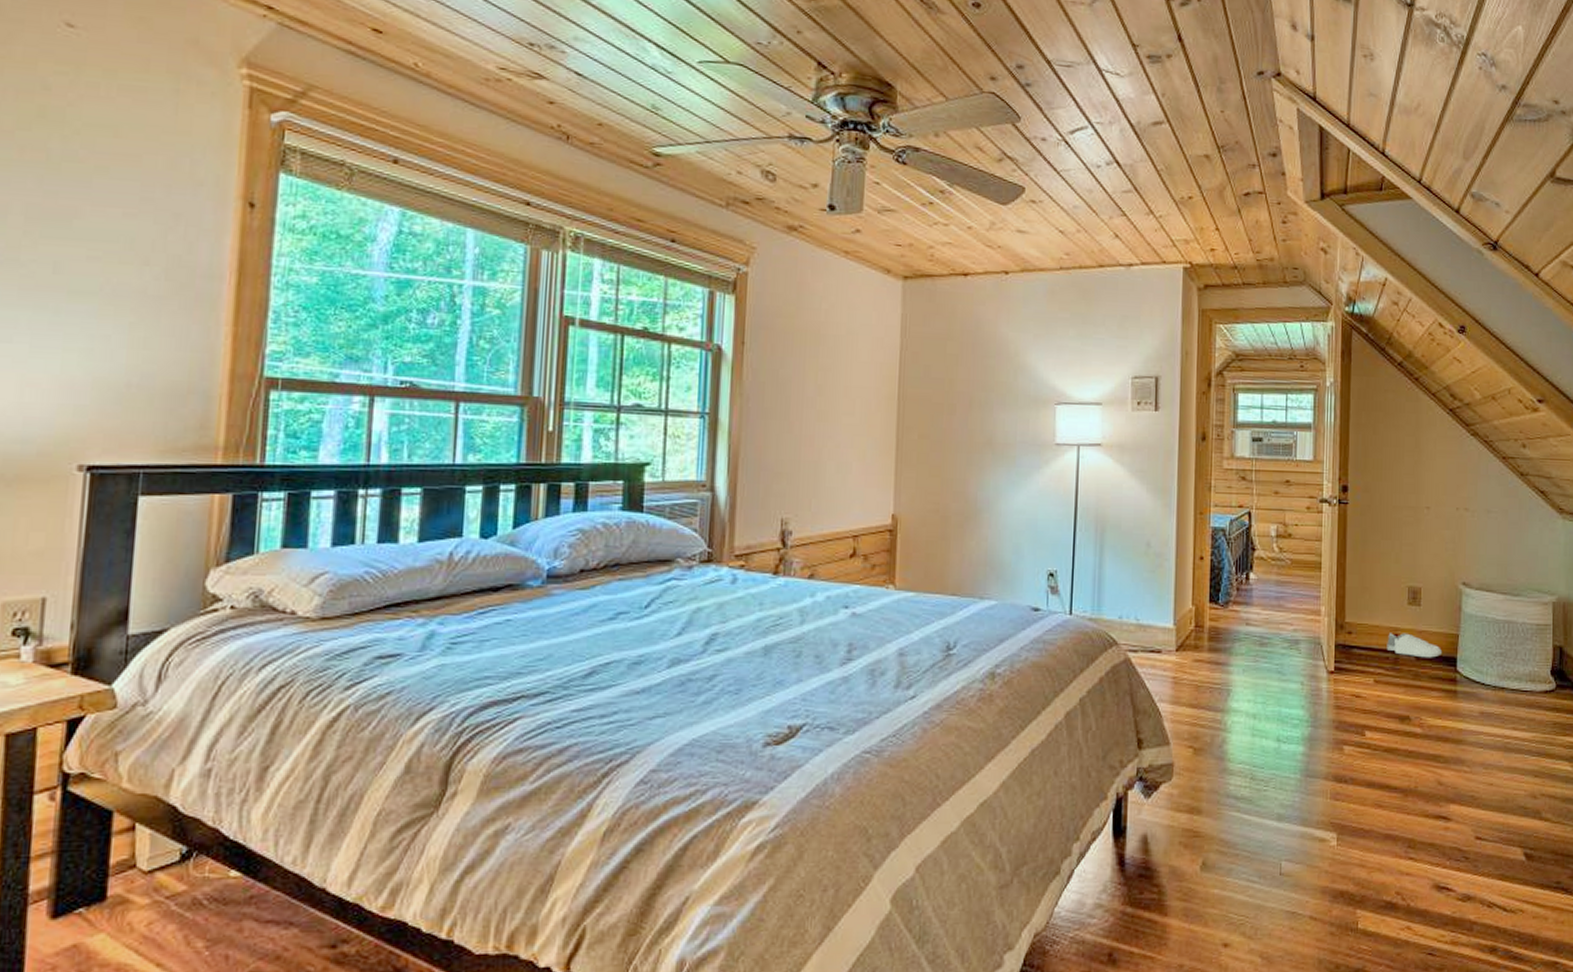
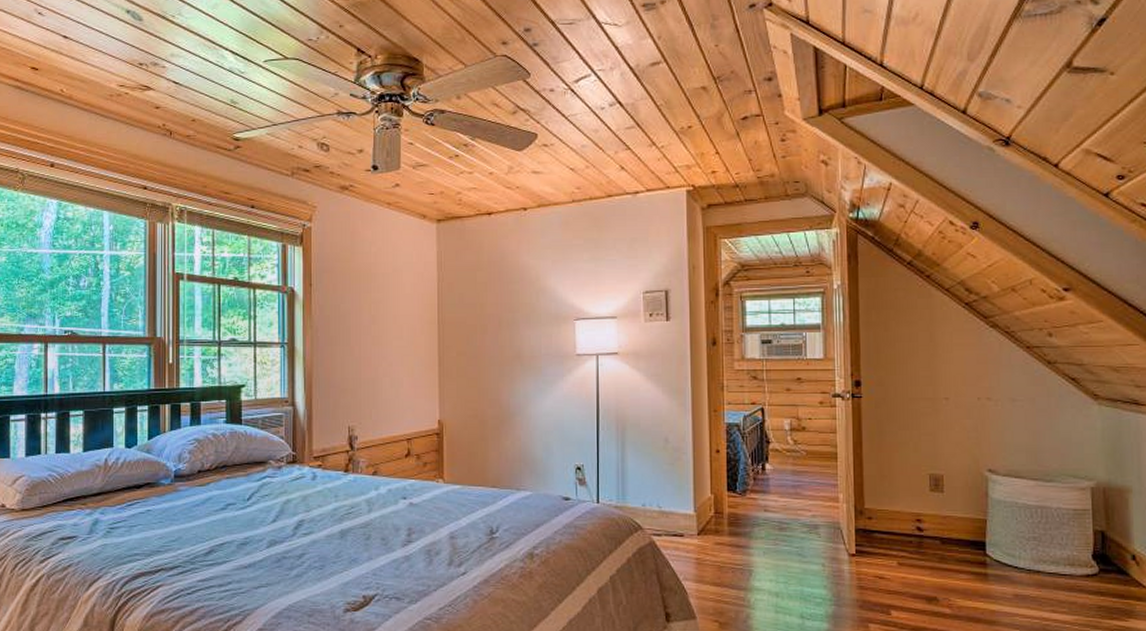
shoe: present [1386,633,1441,658] -> none [909,518,968,542]

